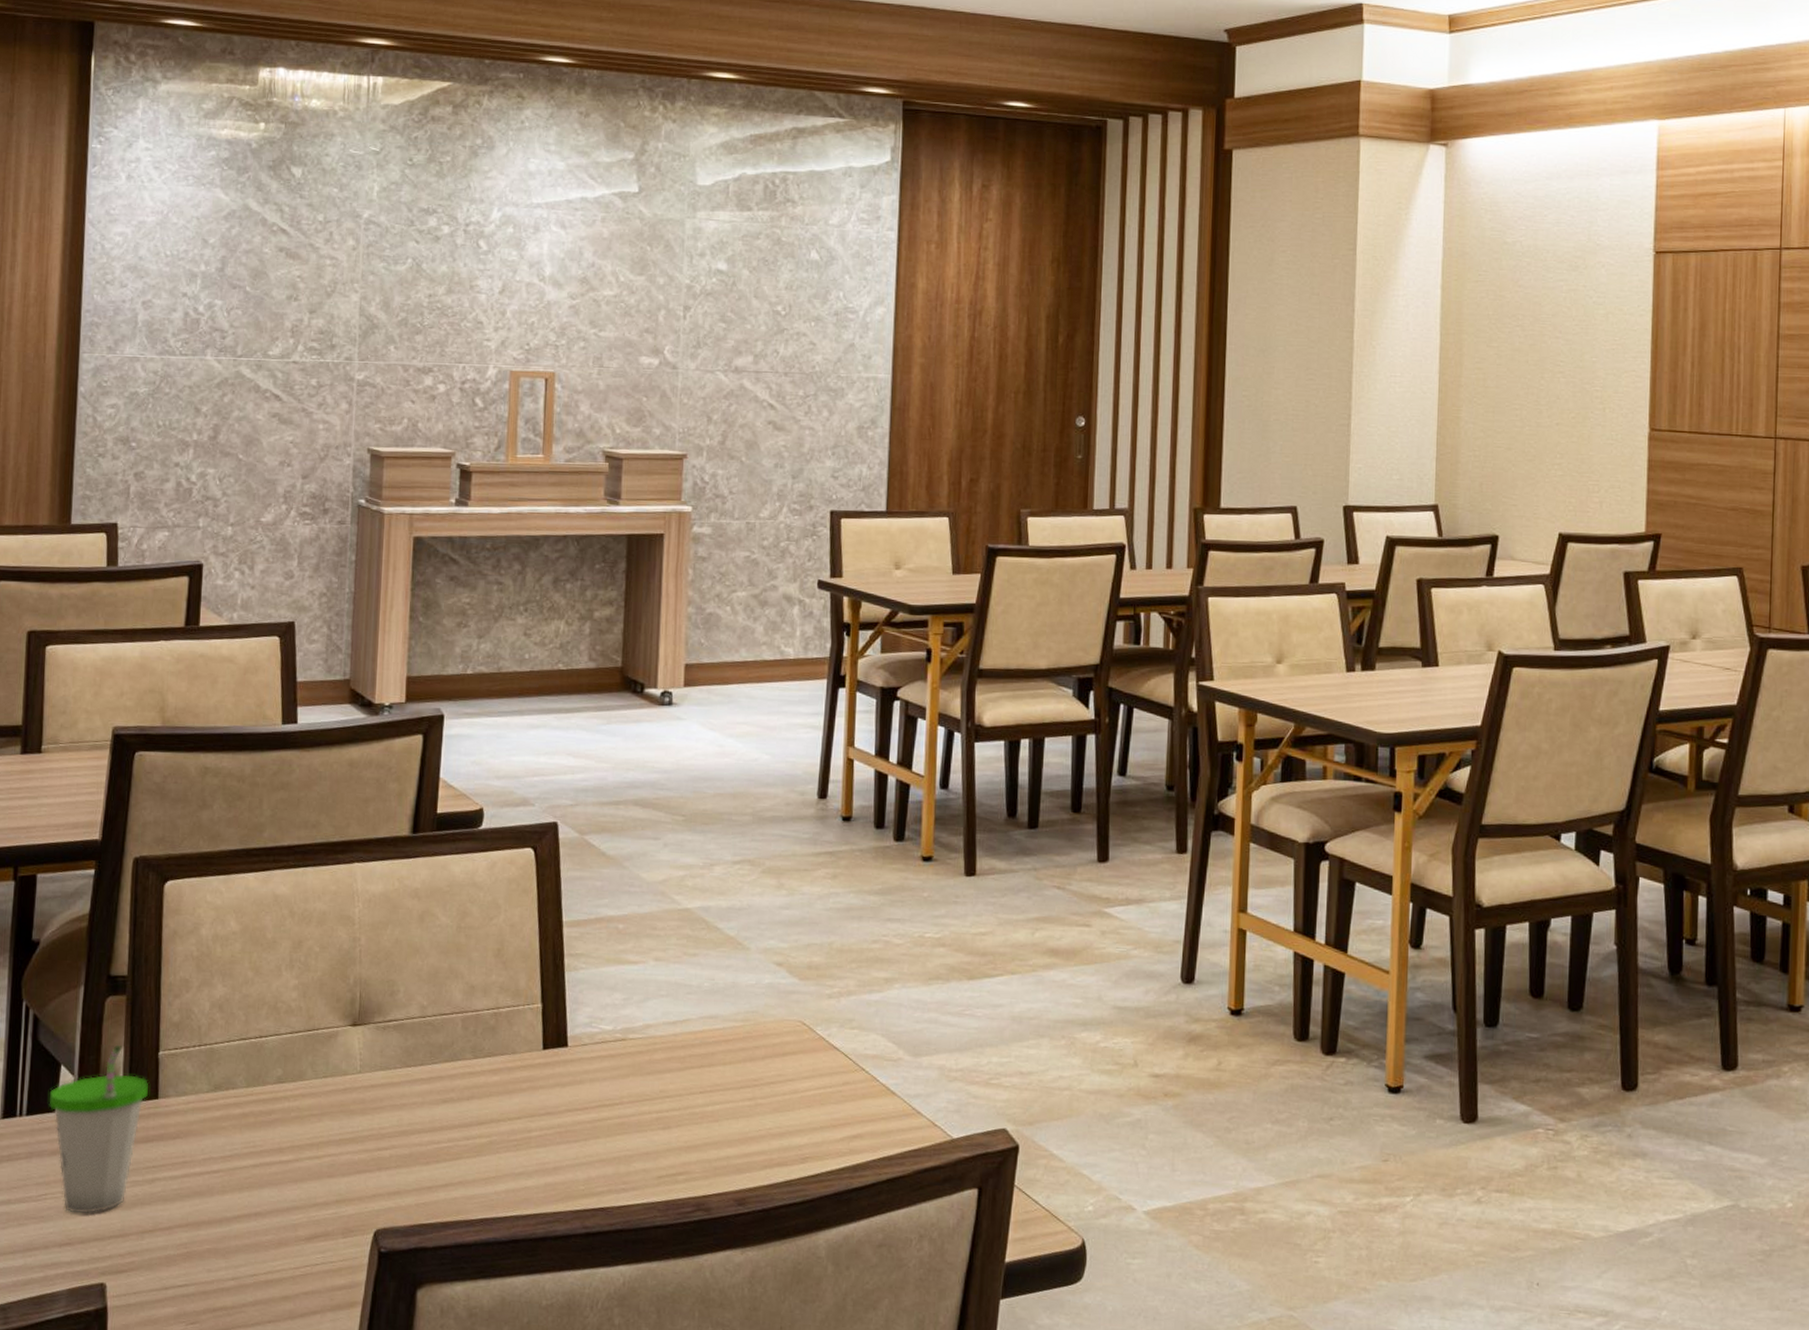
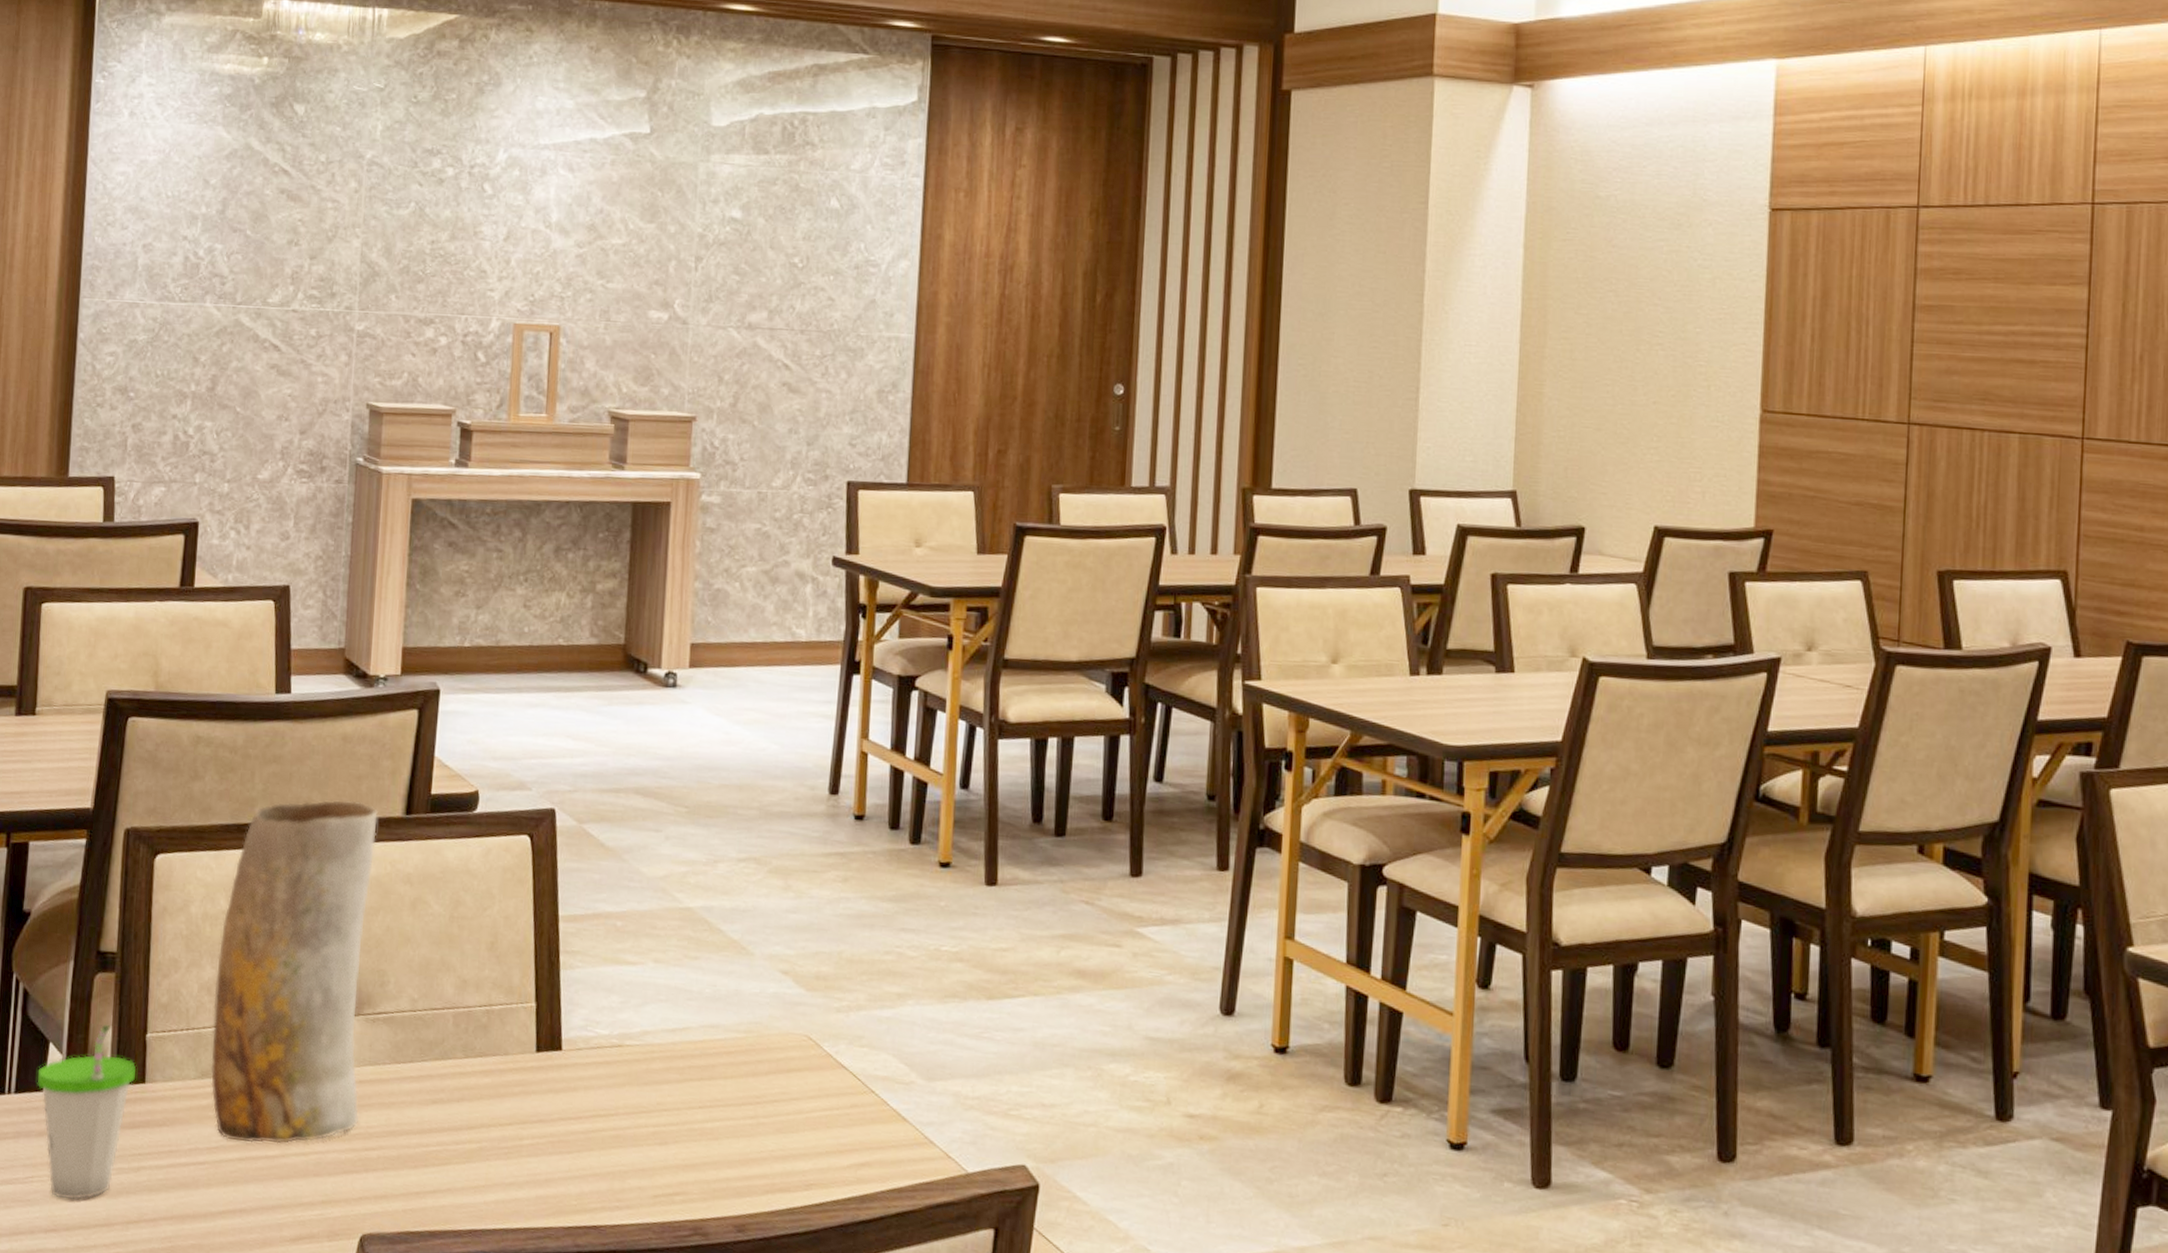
vase: none [223,822,385,1150] -> present [210,800,378,1144]

